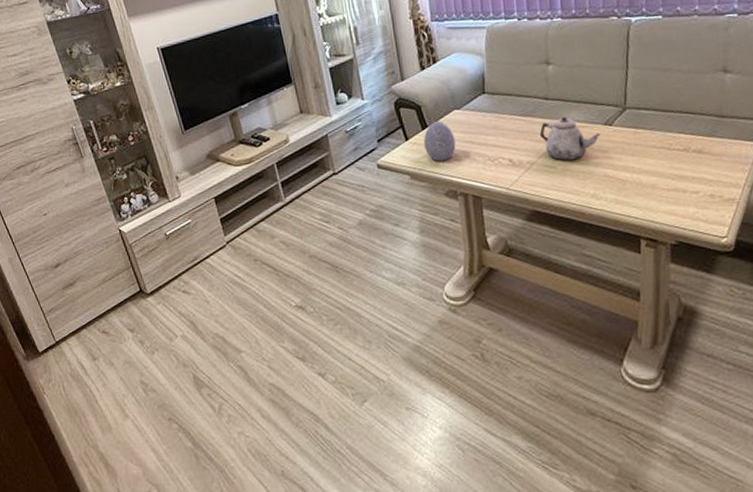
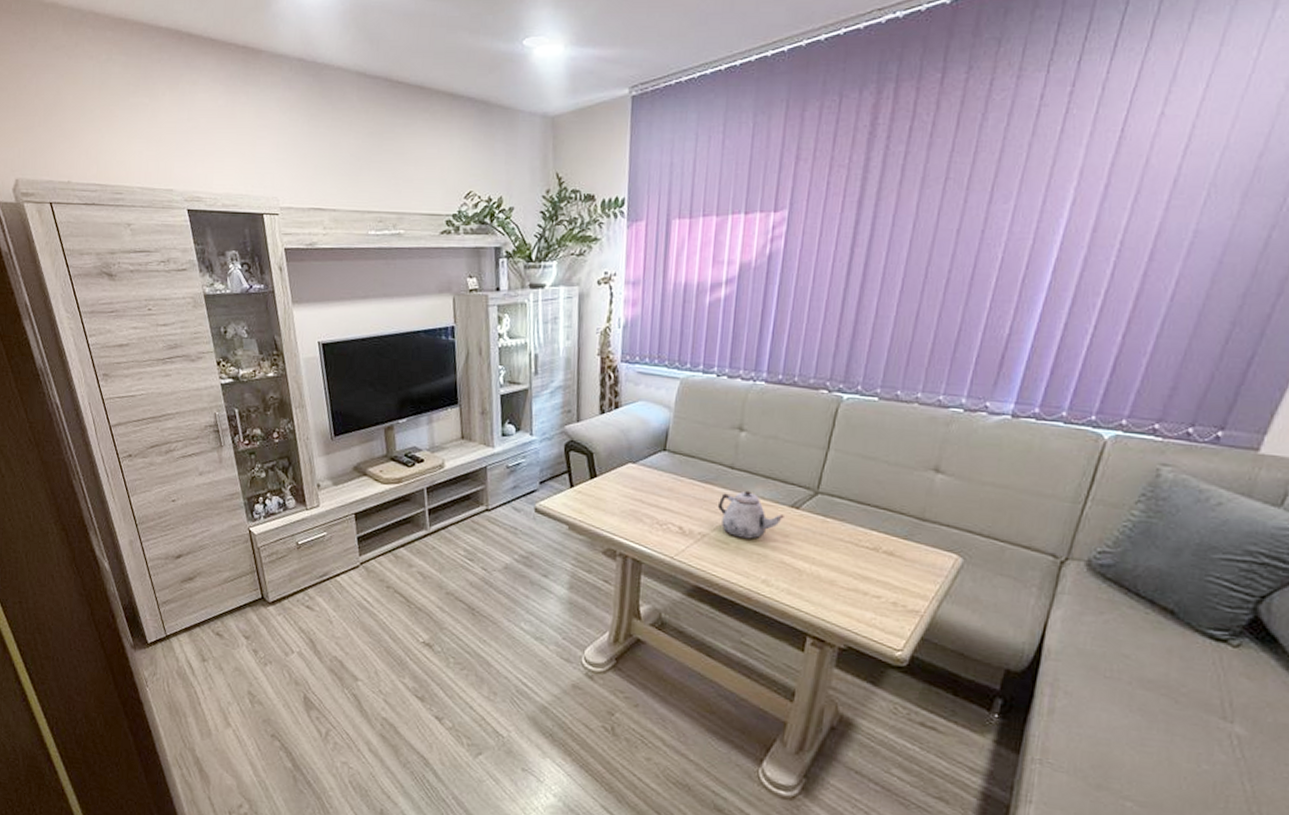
decorative egg: present [423,120,456,162] -> none [588,471,625,516]

